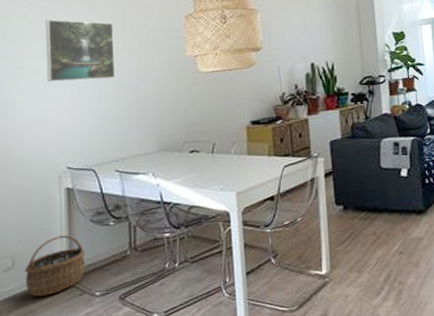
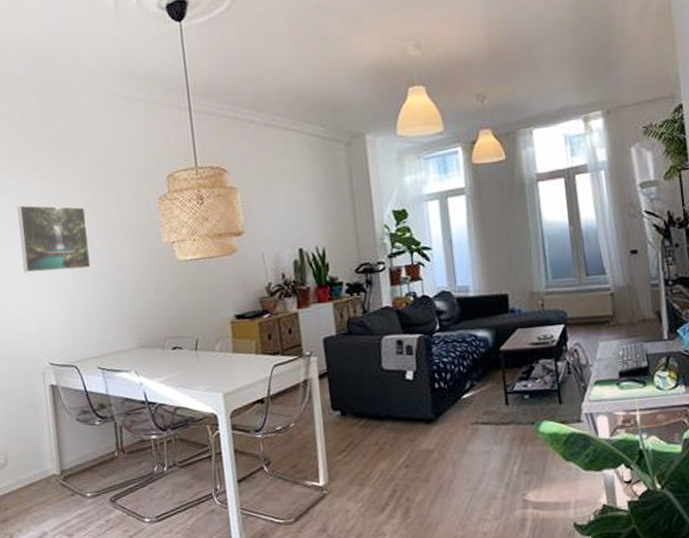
wicker basket: present [25,235,86,297] -> none [17,433,75,495]

